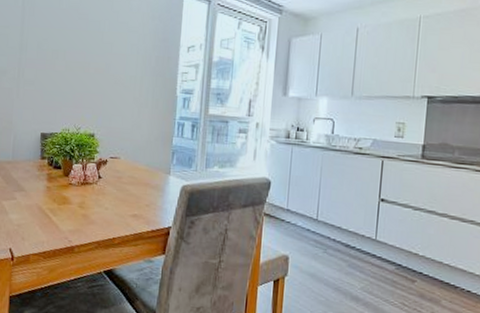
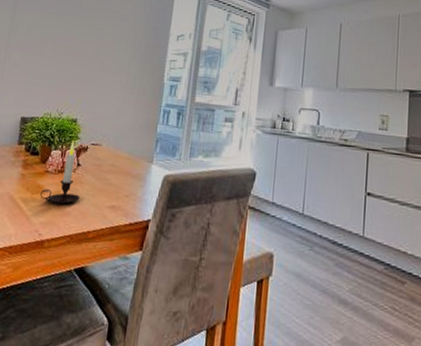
candle: none [66,154,104,214] -> present [40,140,80,204]

